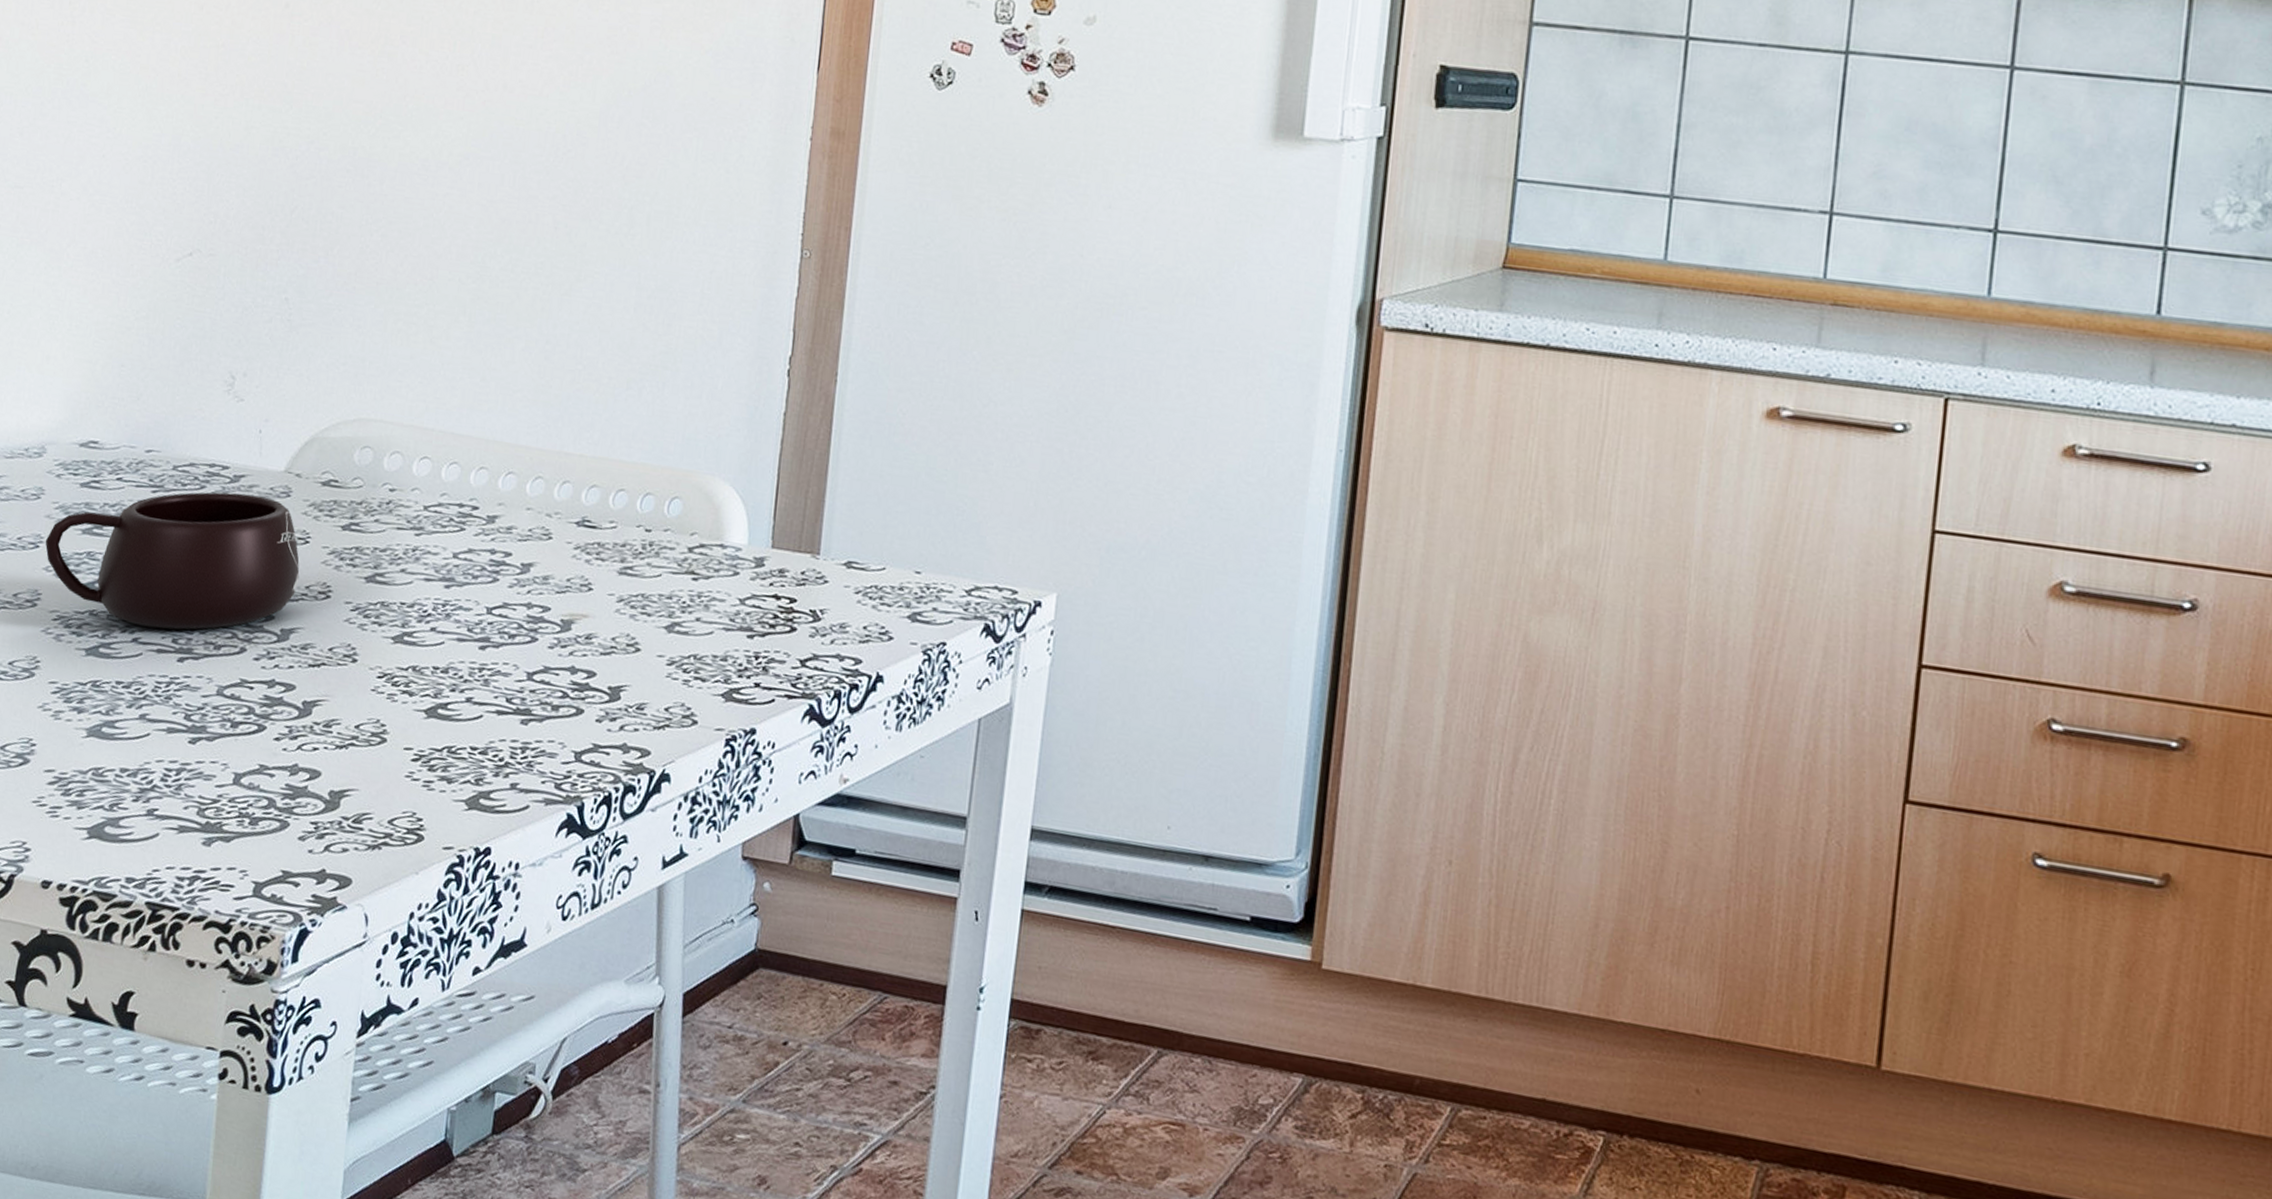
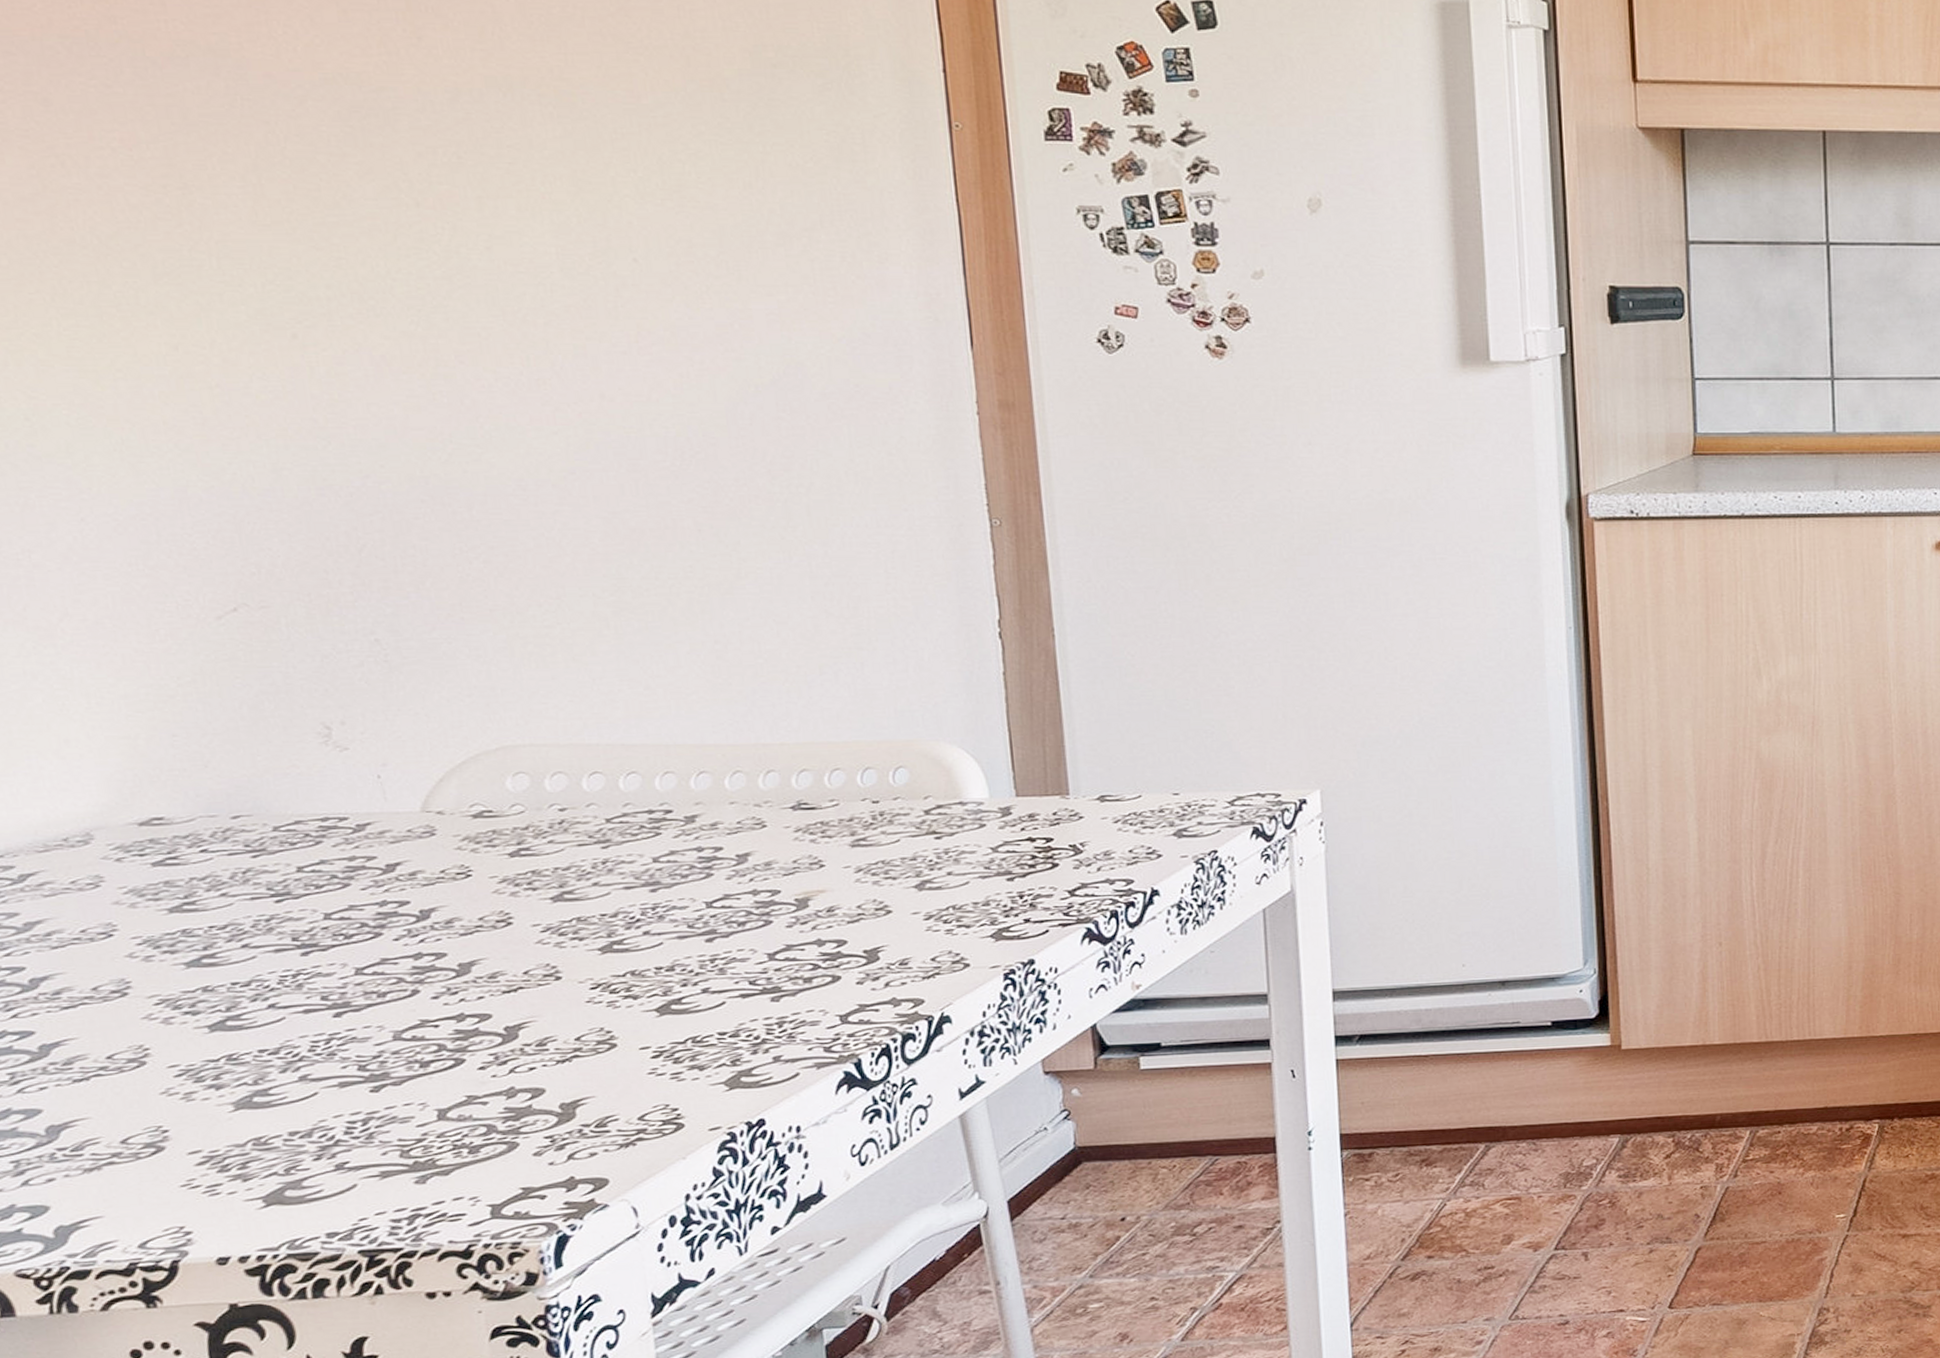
mug: present [45,492,300,630] -> none [119,840,469,991]

